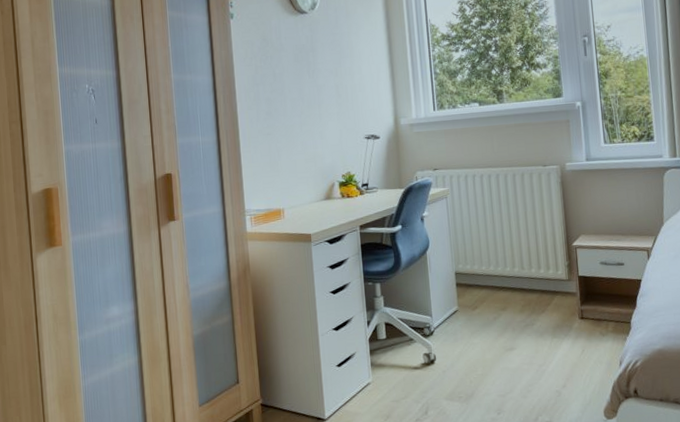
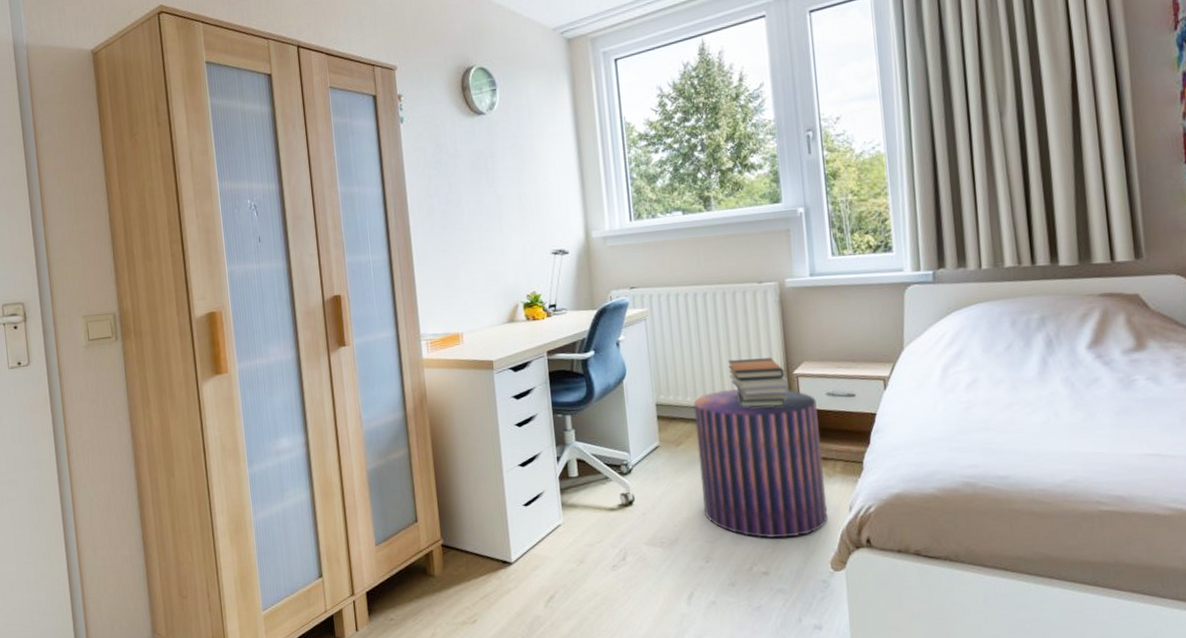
pouf: none [487,259,602,391] -> present [693,389,828,538]
book stack: none [517,231,569,276] -> present [728,357,789,408]

